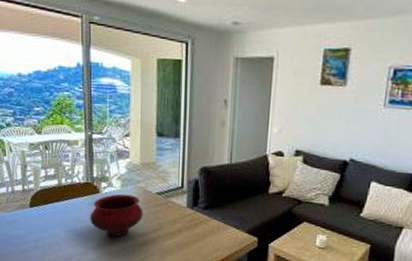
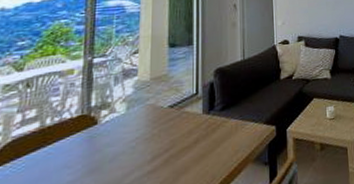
bowl: present [90,194,143,237] -> none [82,115,153,175]

